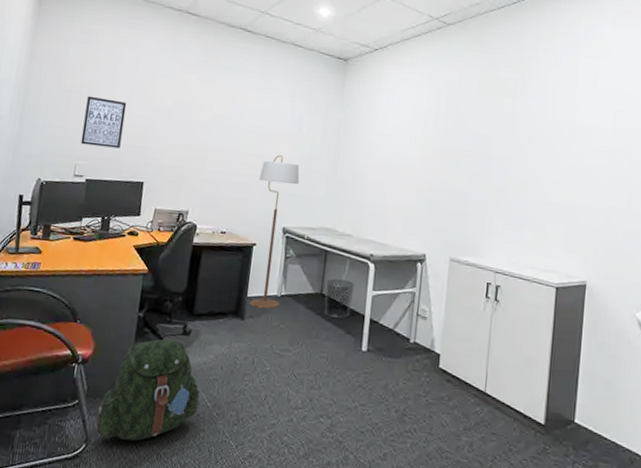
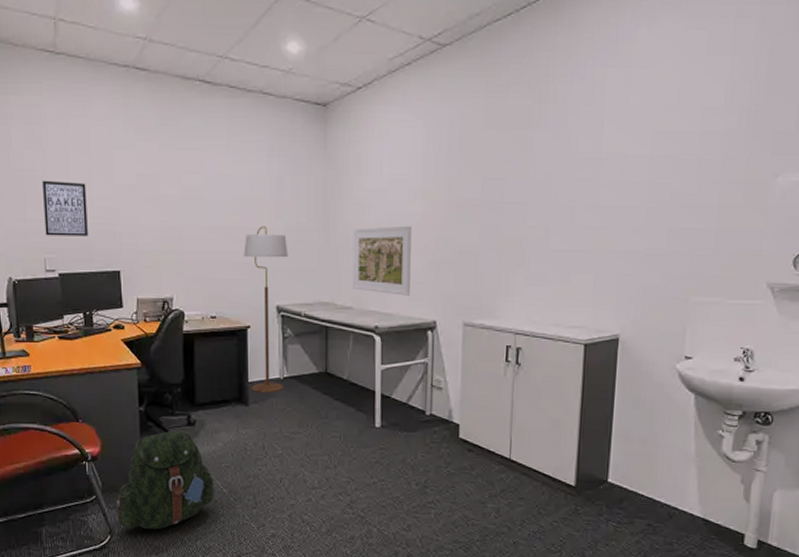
waste bin: present [323,278,355,318] -> none [330,355,362,396]
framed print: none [354,165,411,229] -> present [352,225,412,296]

